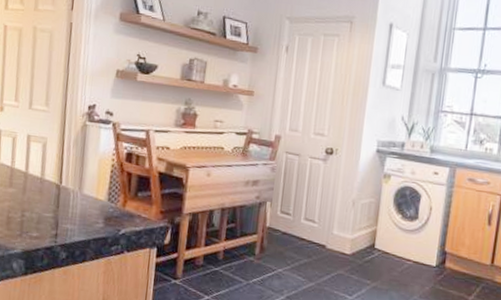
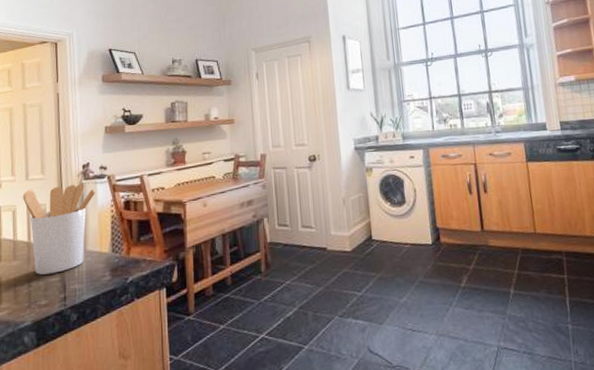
utensil holder: none [24,118,99,209] -> present [22,184,95,275]

